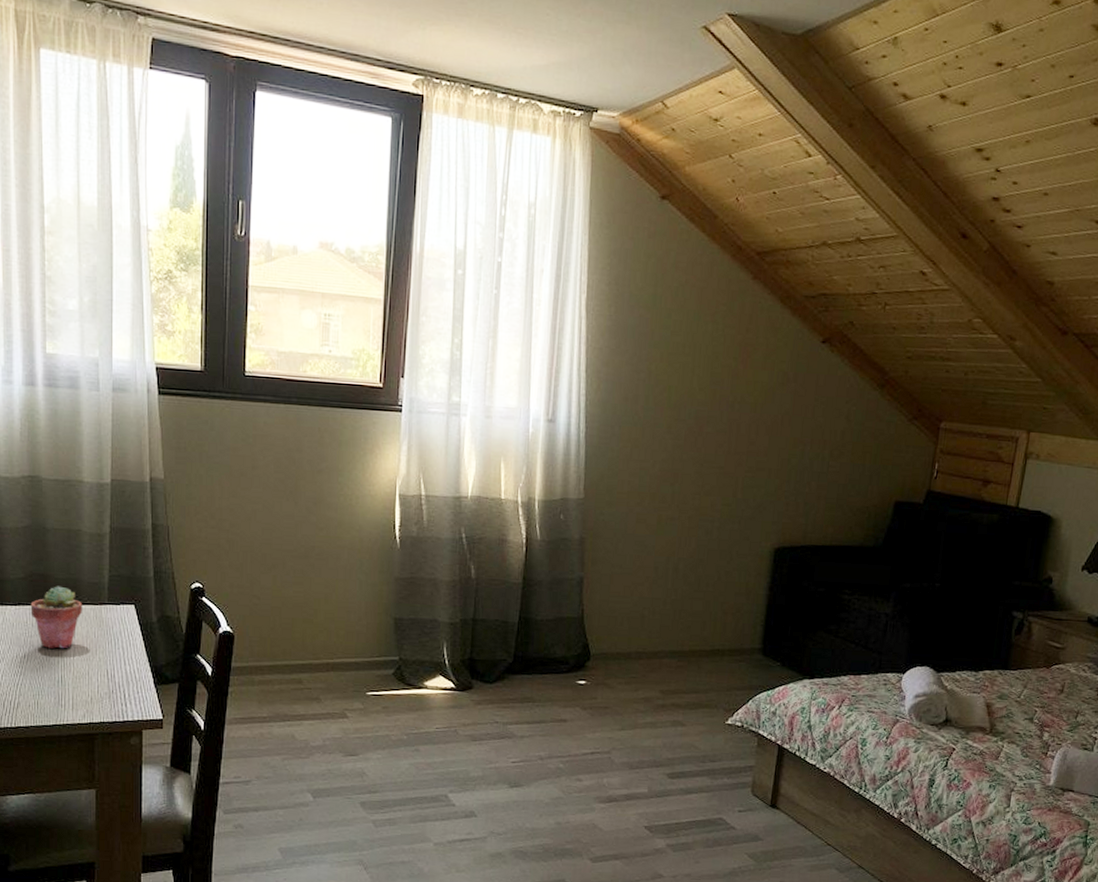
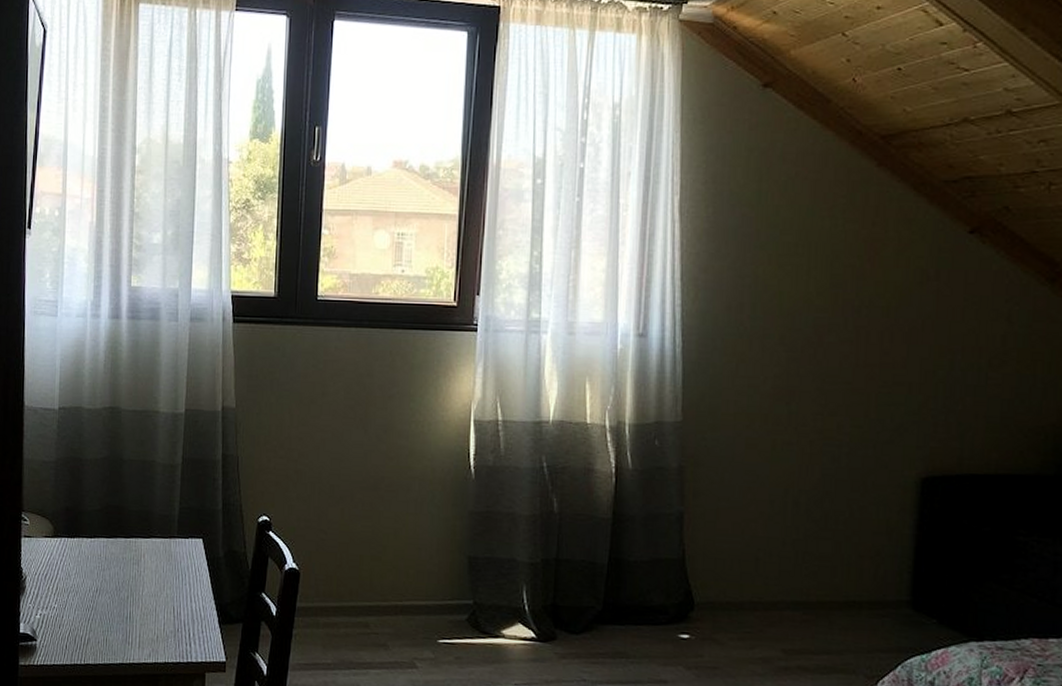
potted succulent: present [30,586,83,649] -> none [104,518,154,584]

